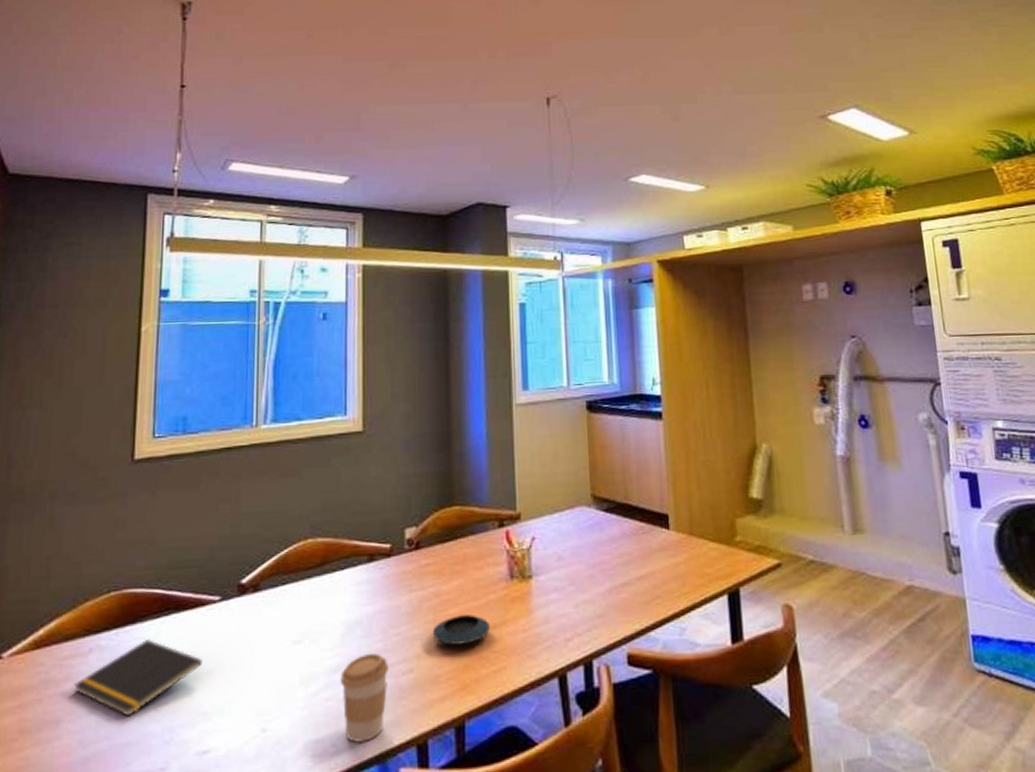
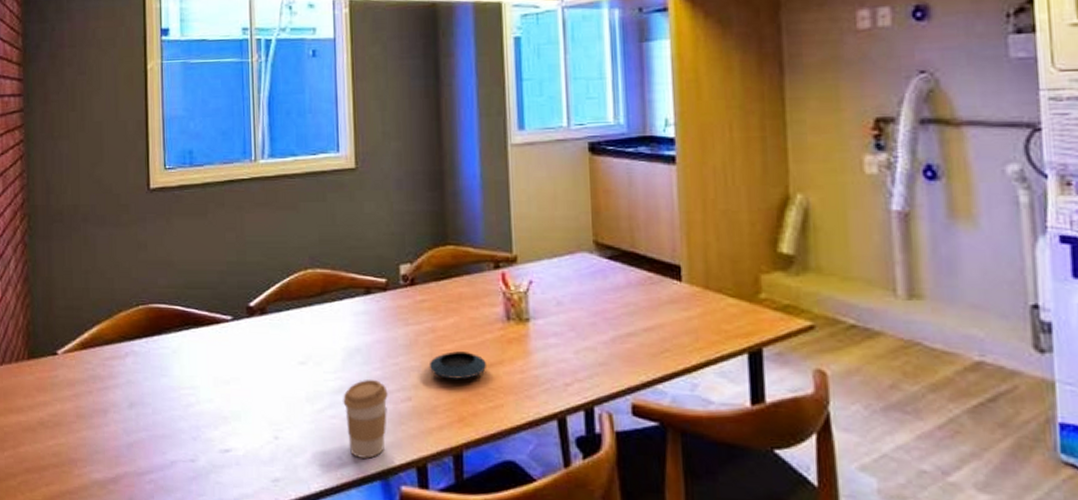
notepad: present [73,639,202,717] -> none [115,349,220,413]

